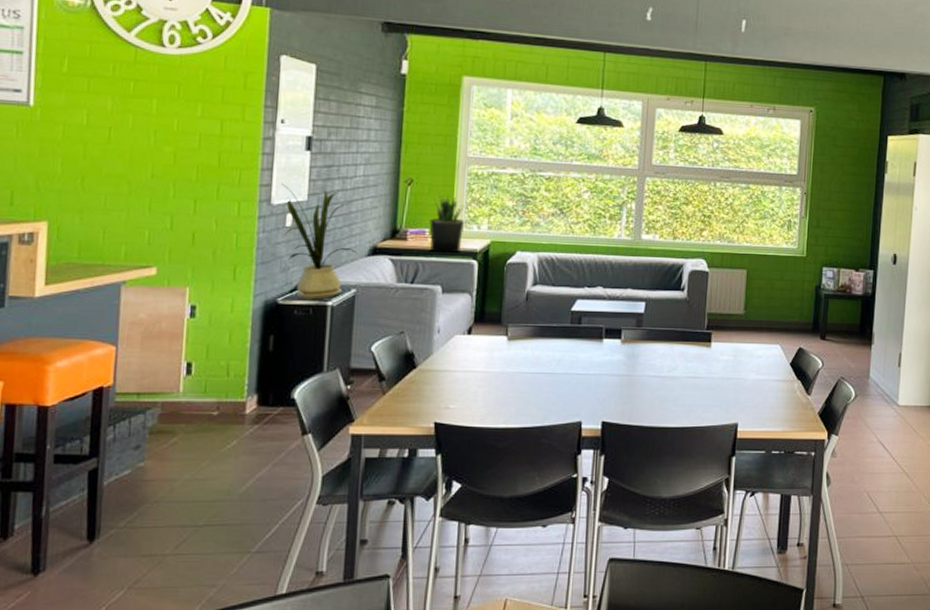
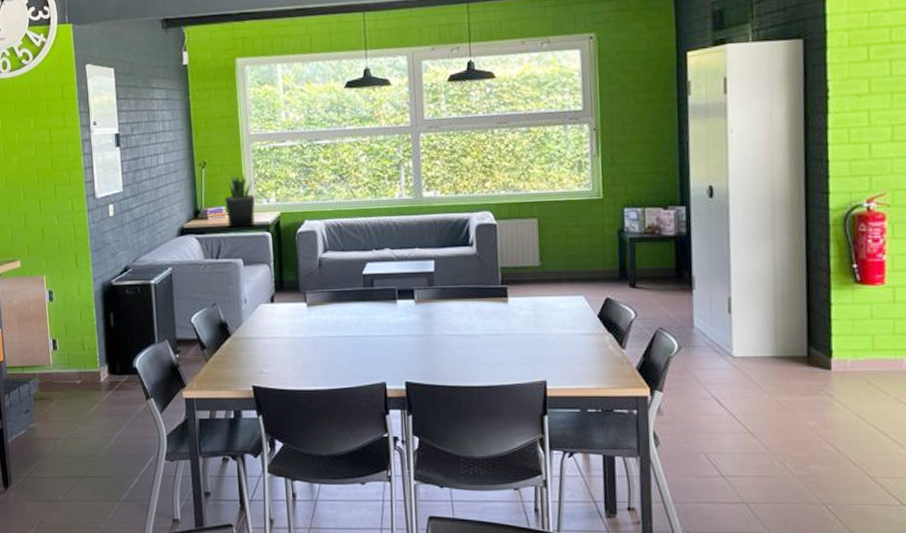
house plant: present [281,183,357,300] -> none [101,178,169,280]

